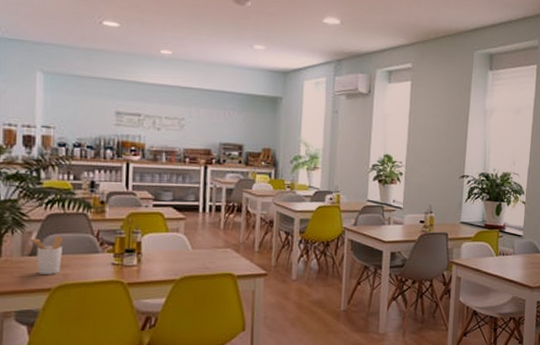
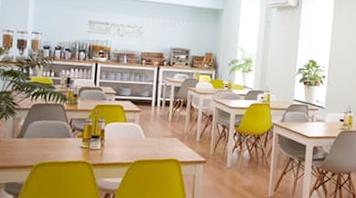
utensil holder: present [28,236,64,274] -> none [18,122,45,154]

